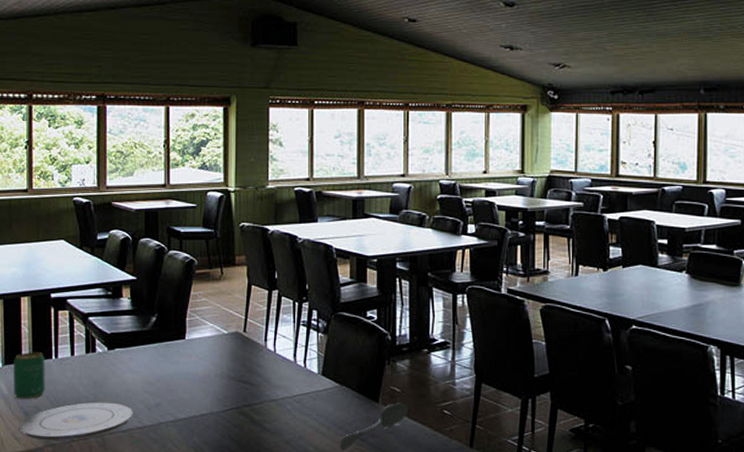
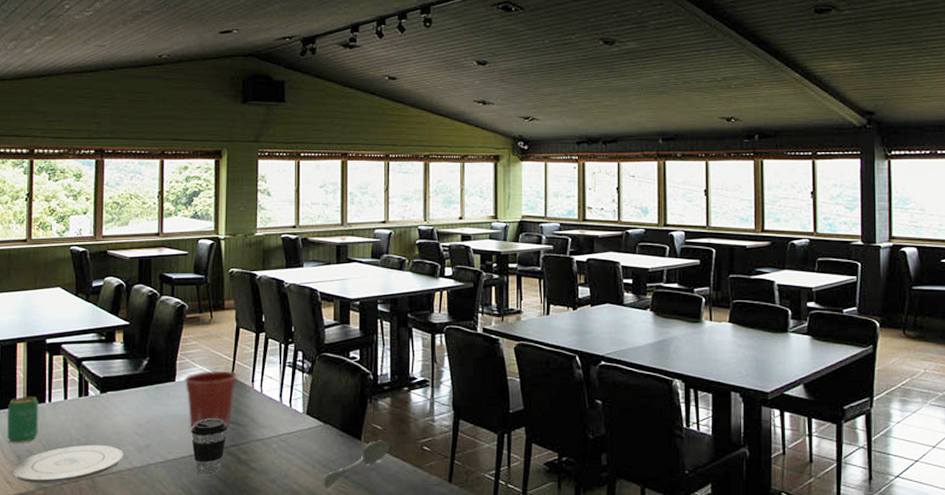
flower pot: none [194,328,250,388] -> present [184,370,238,429]
coffee cup: none [202,378,240,435] -> present [191,419,228,475]

